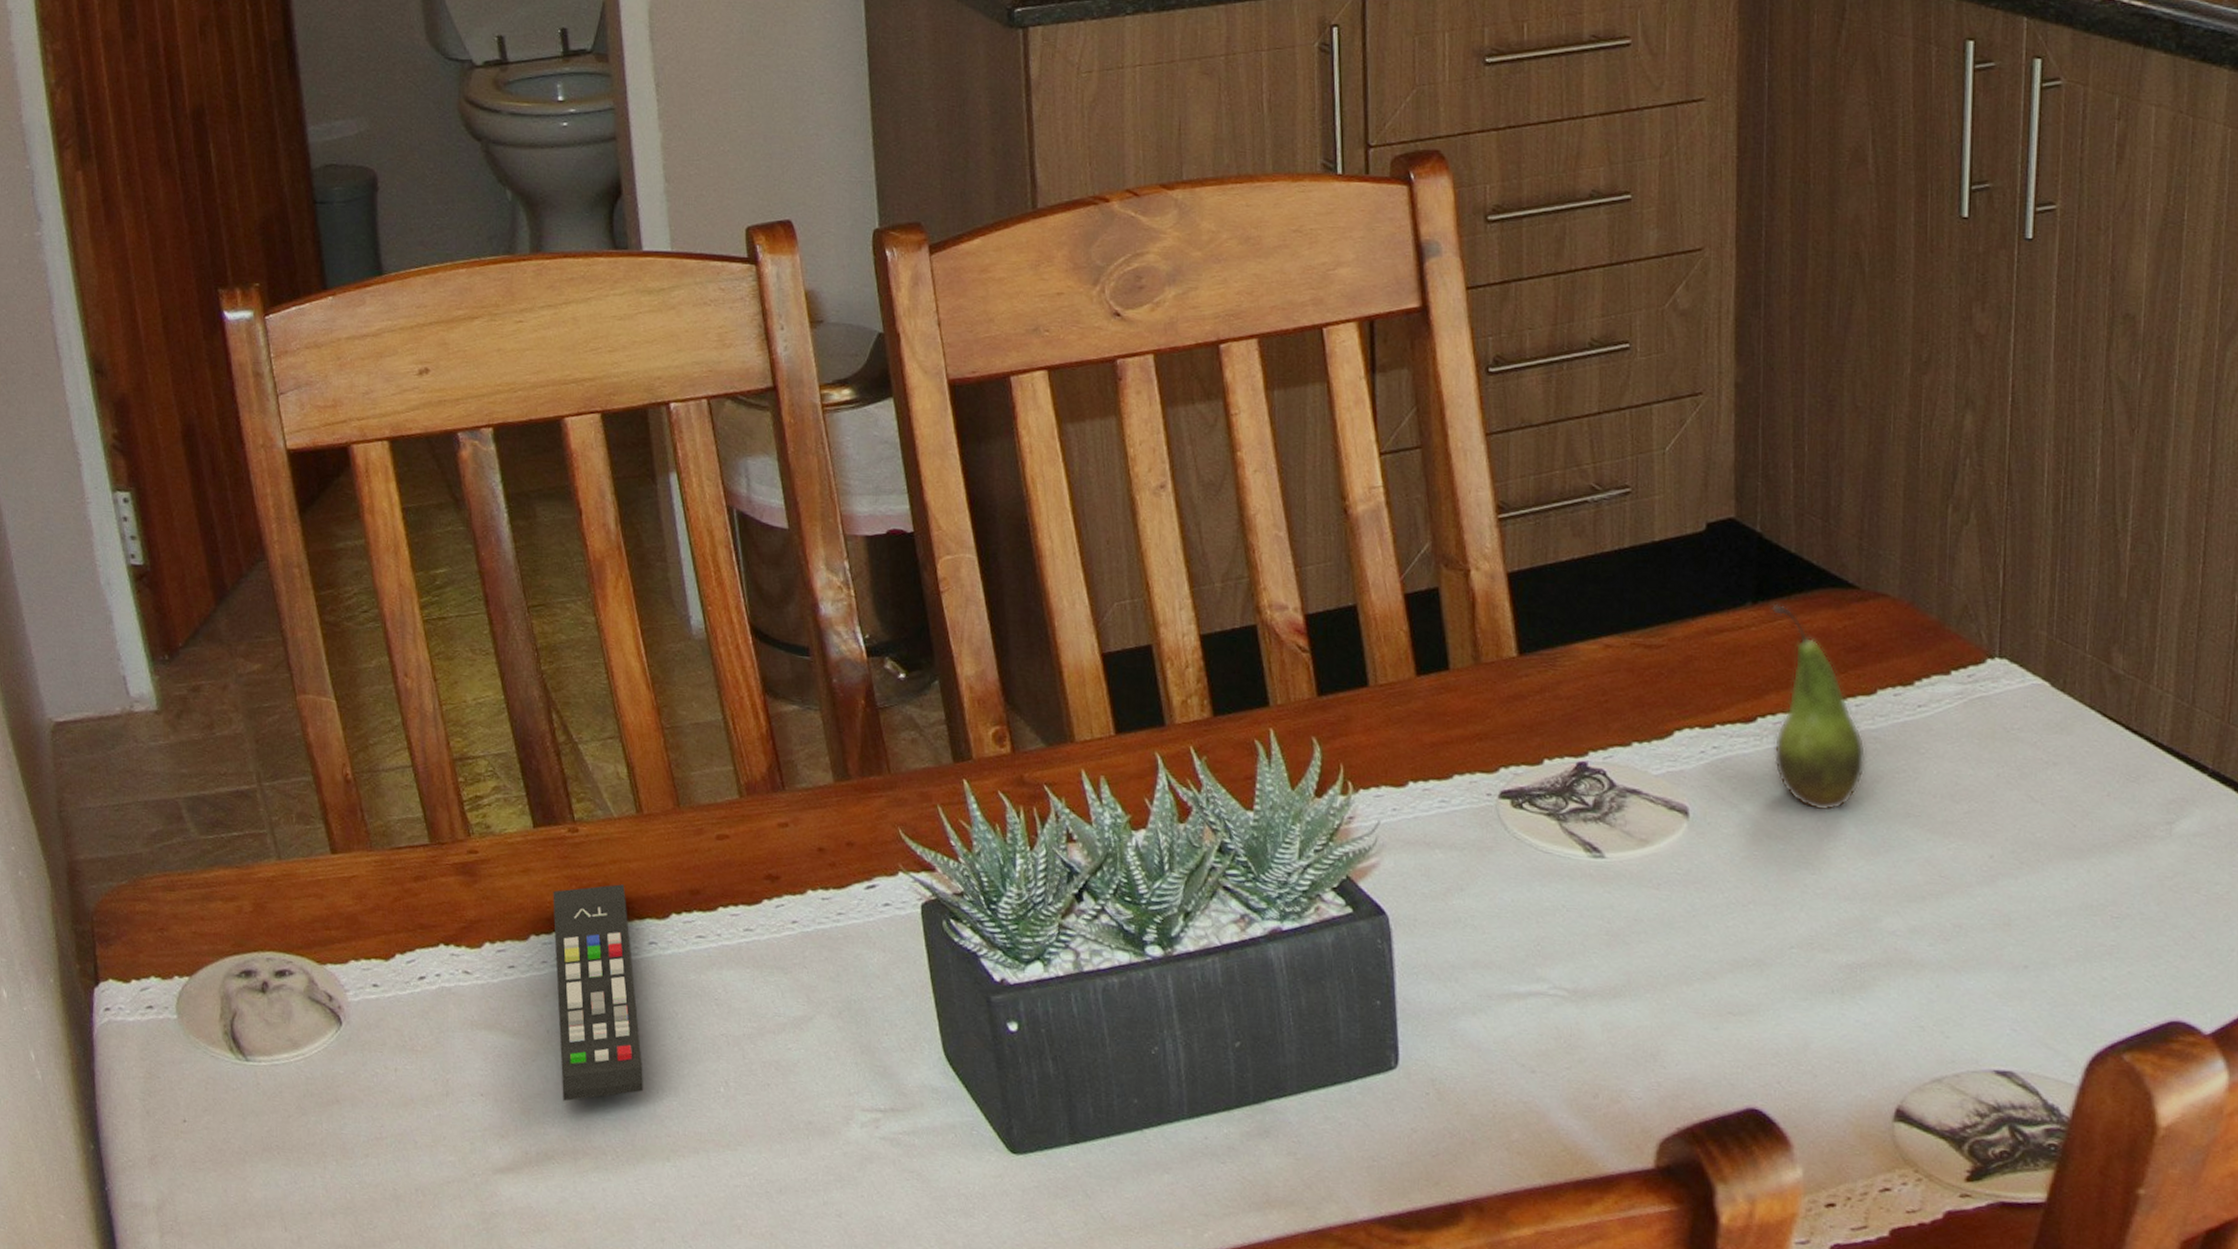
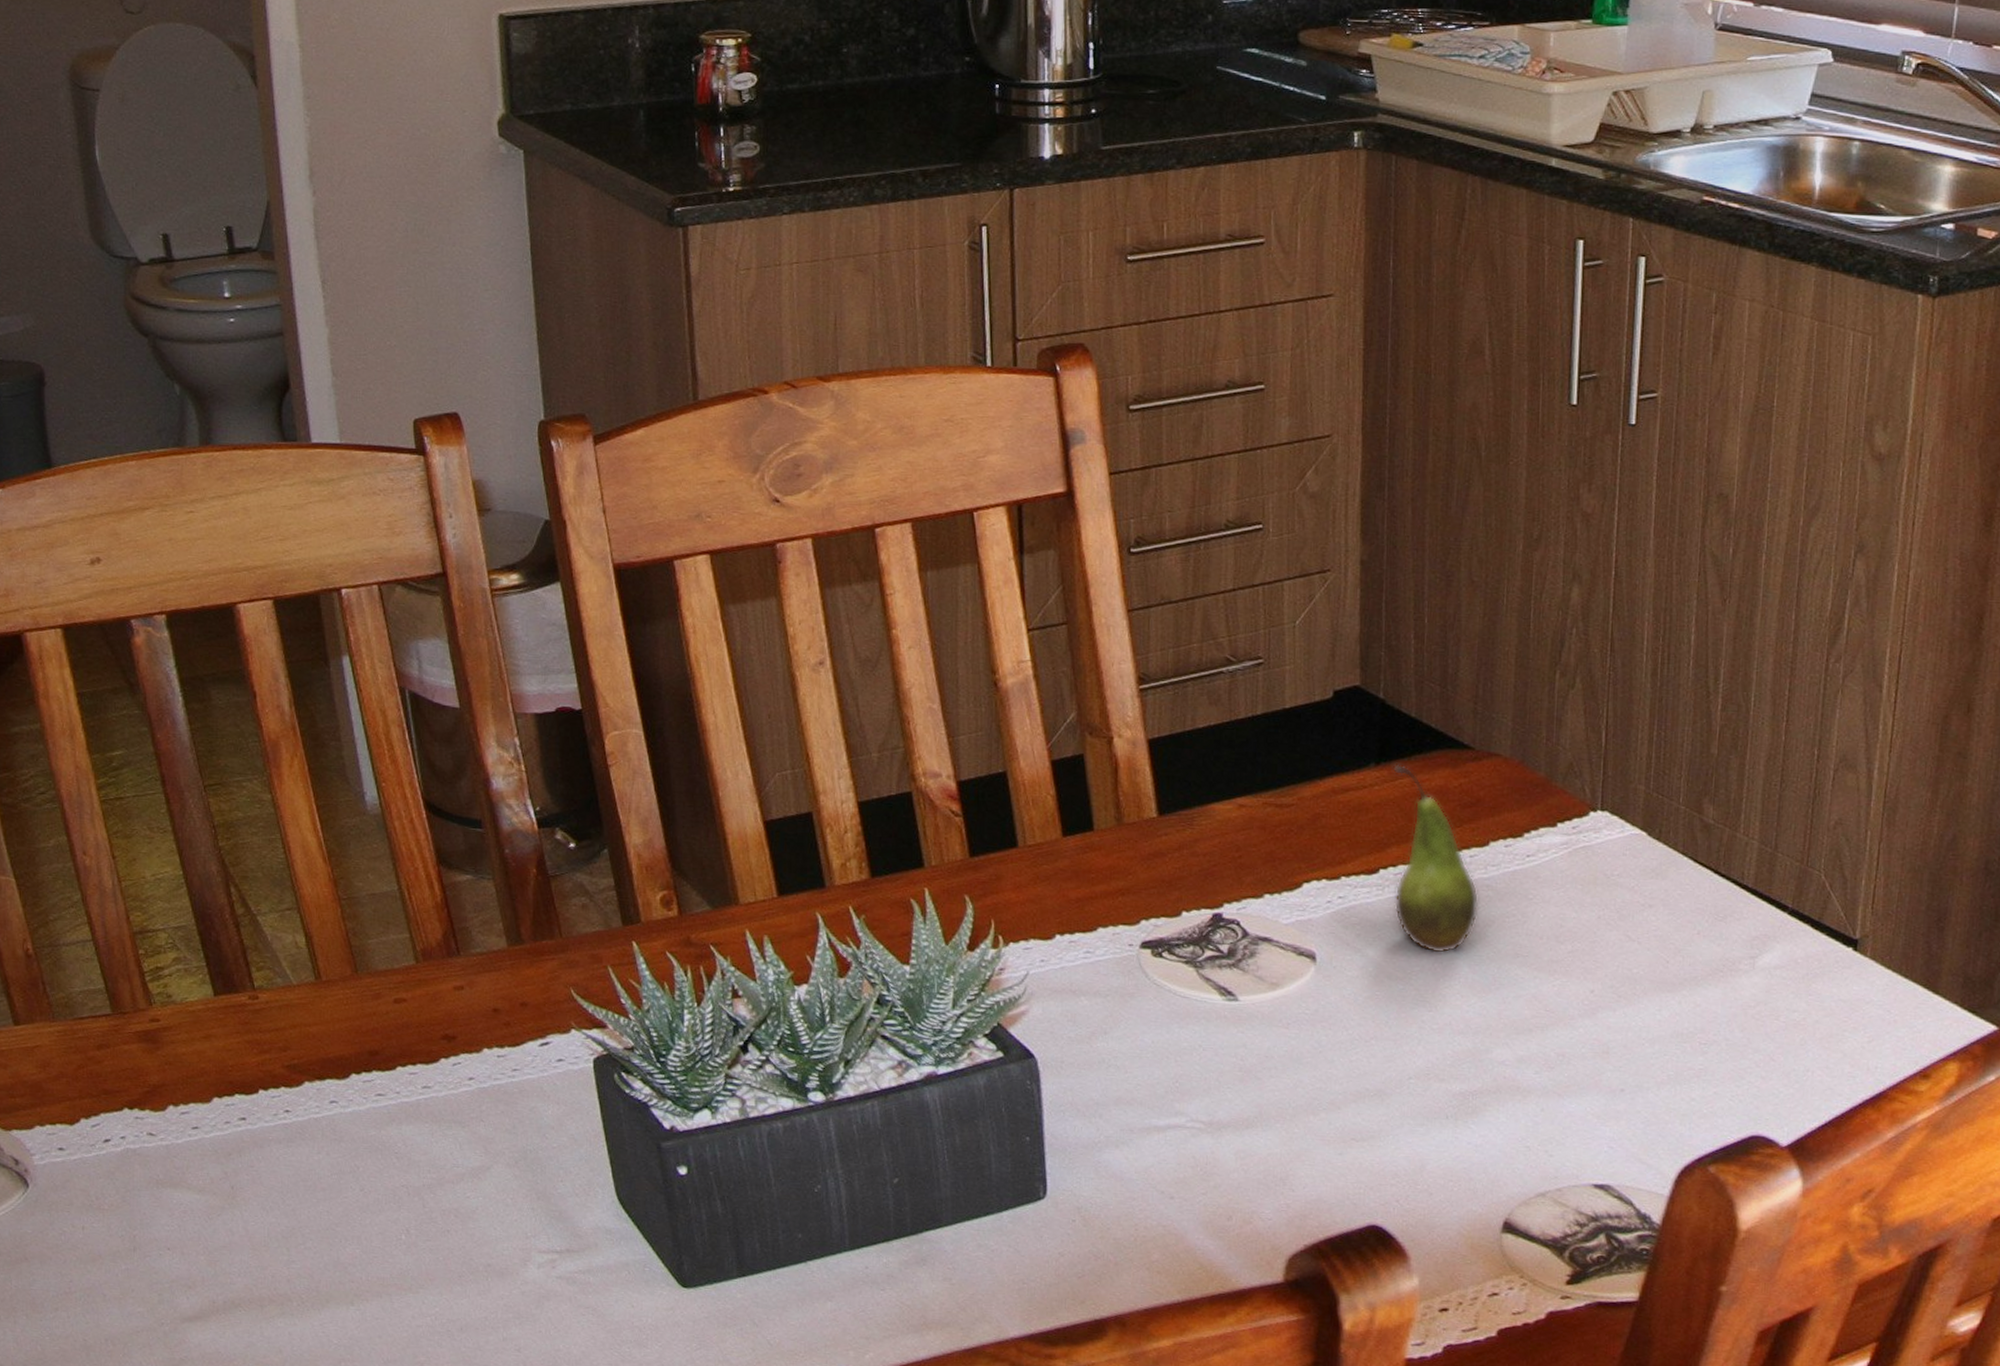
remote control: present [553,884,643,1101] -> none [234,1047,326,1253]

